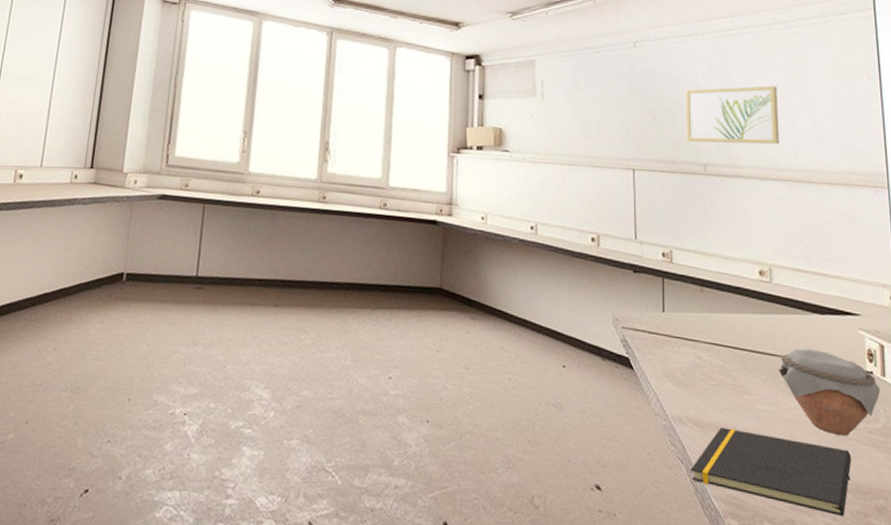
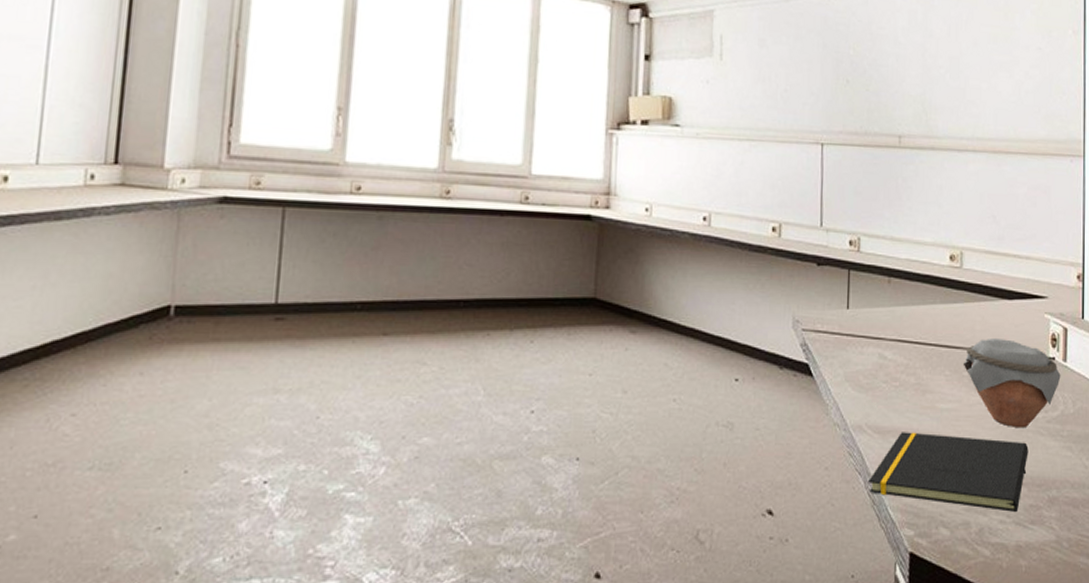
wall art: present [685,85,779,145] -> none [881,41,980,110]

